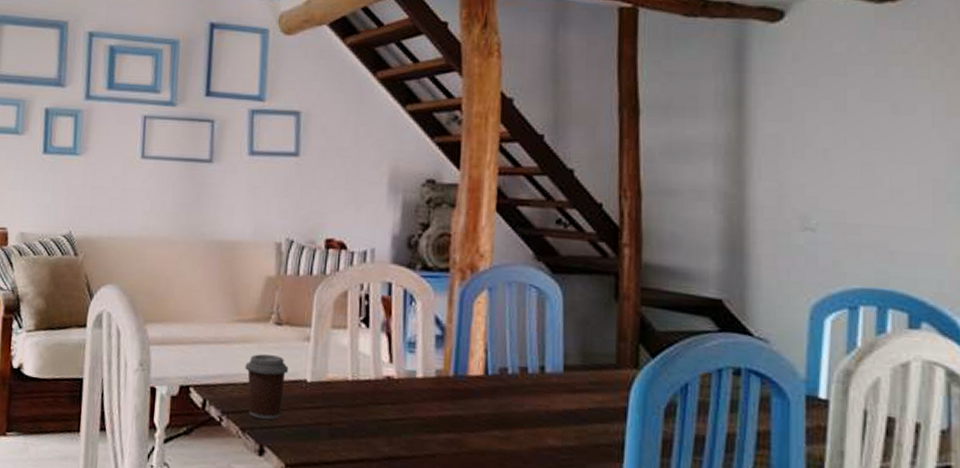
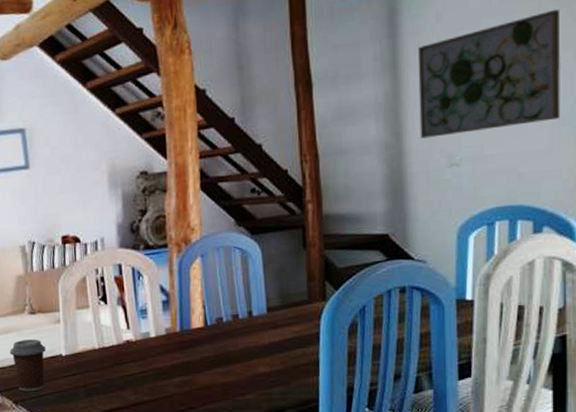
wall art: none [767,67,945,195] -> present [417,9,561,139]

